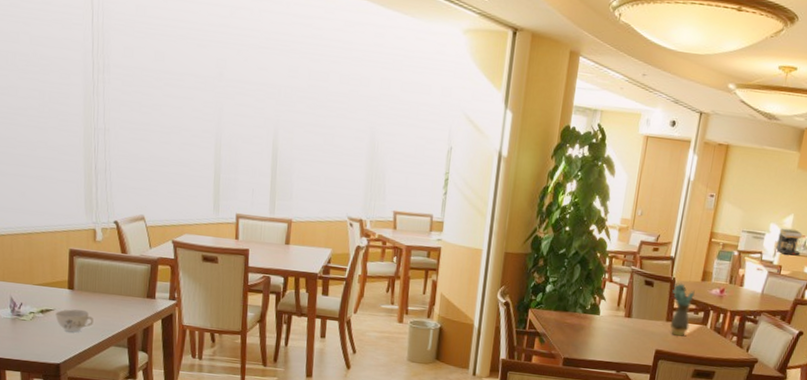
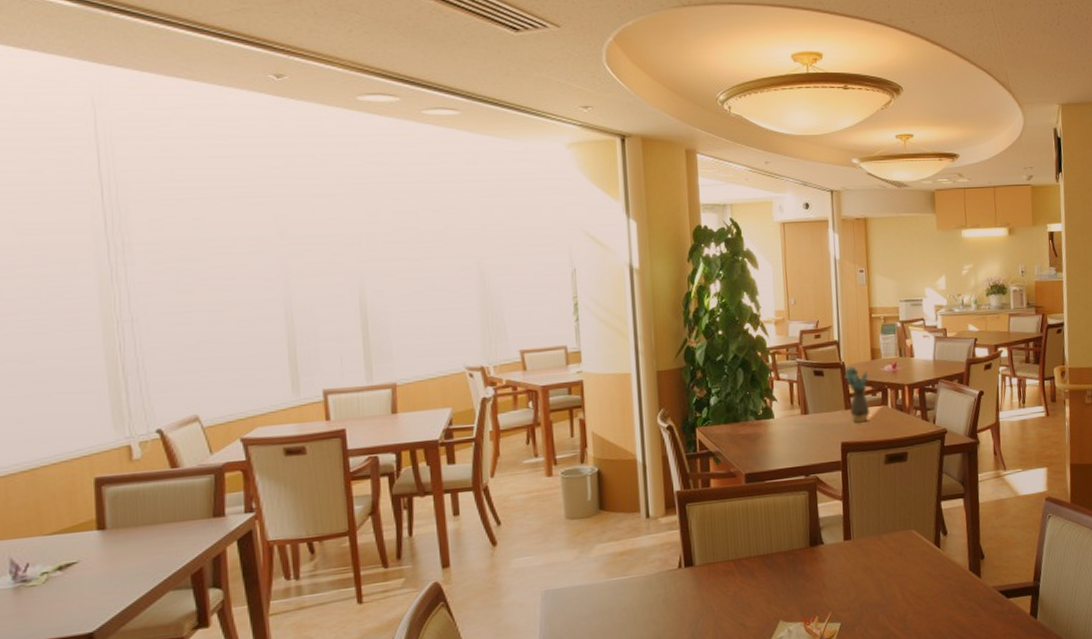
teacup: present [55,309,94,333] -> none [81,552,139,587]
coffee maker: present [776,228,803,256] -> none [935,289,961,317]

